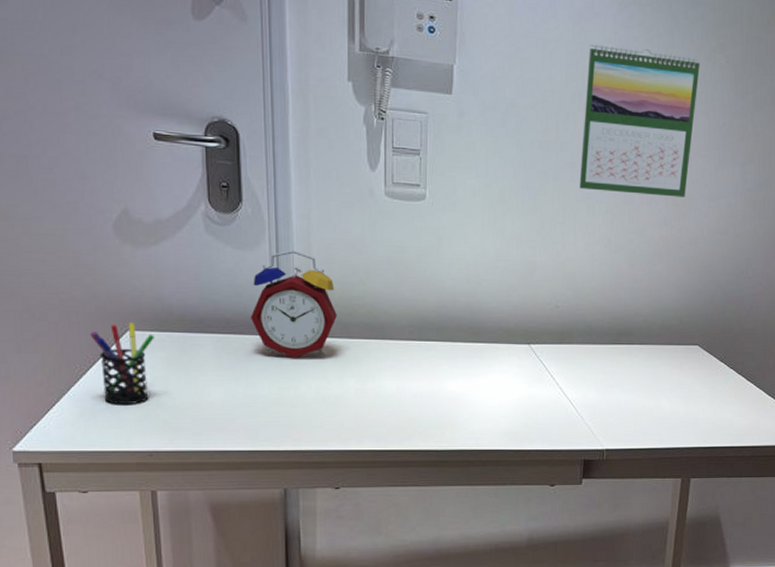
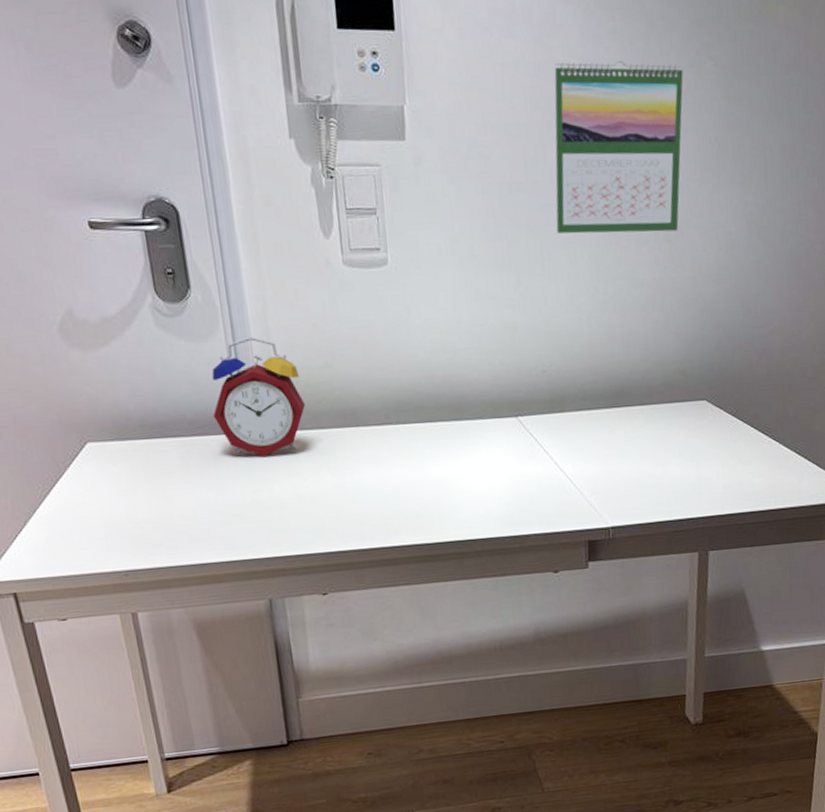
pen holder: present [90,323,154,404] -> none [48,433,118,523]

